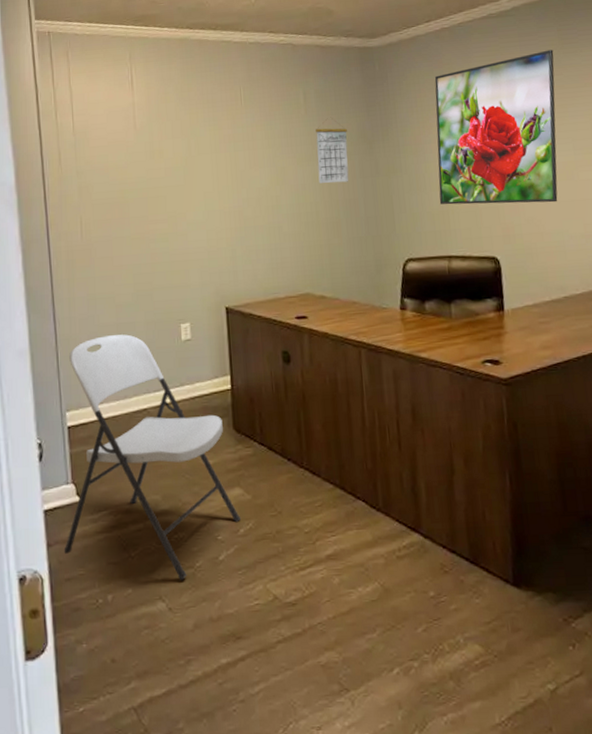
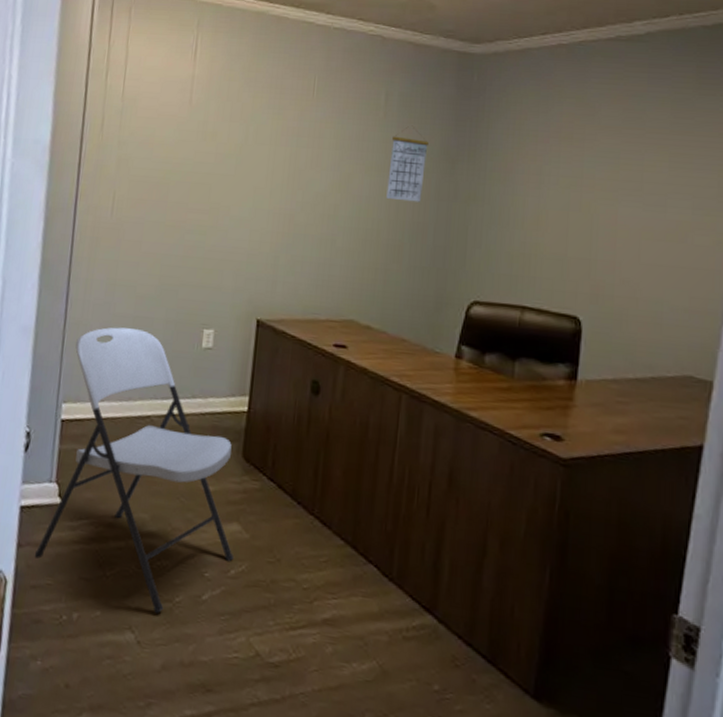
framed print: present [434,49,558,205] -> none [522,87,688,266]

